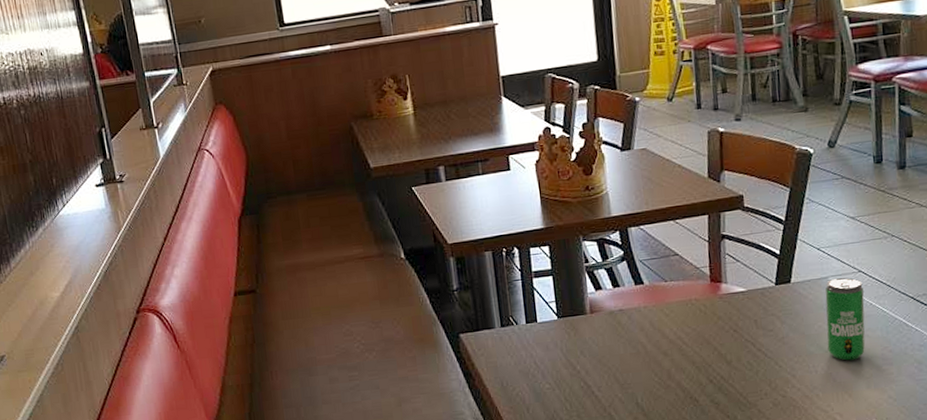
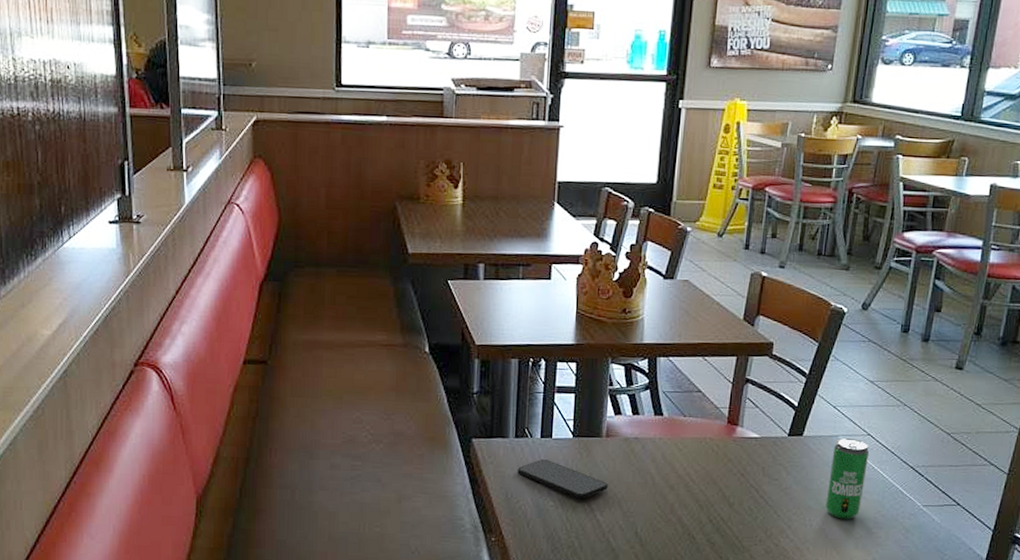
smartphone: none [508,344,601,378] -> present [517,459,608,499]

